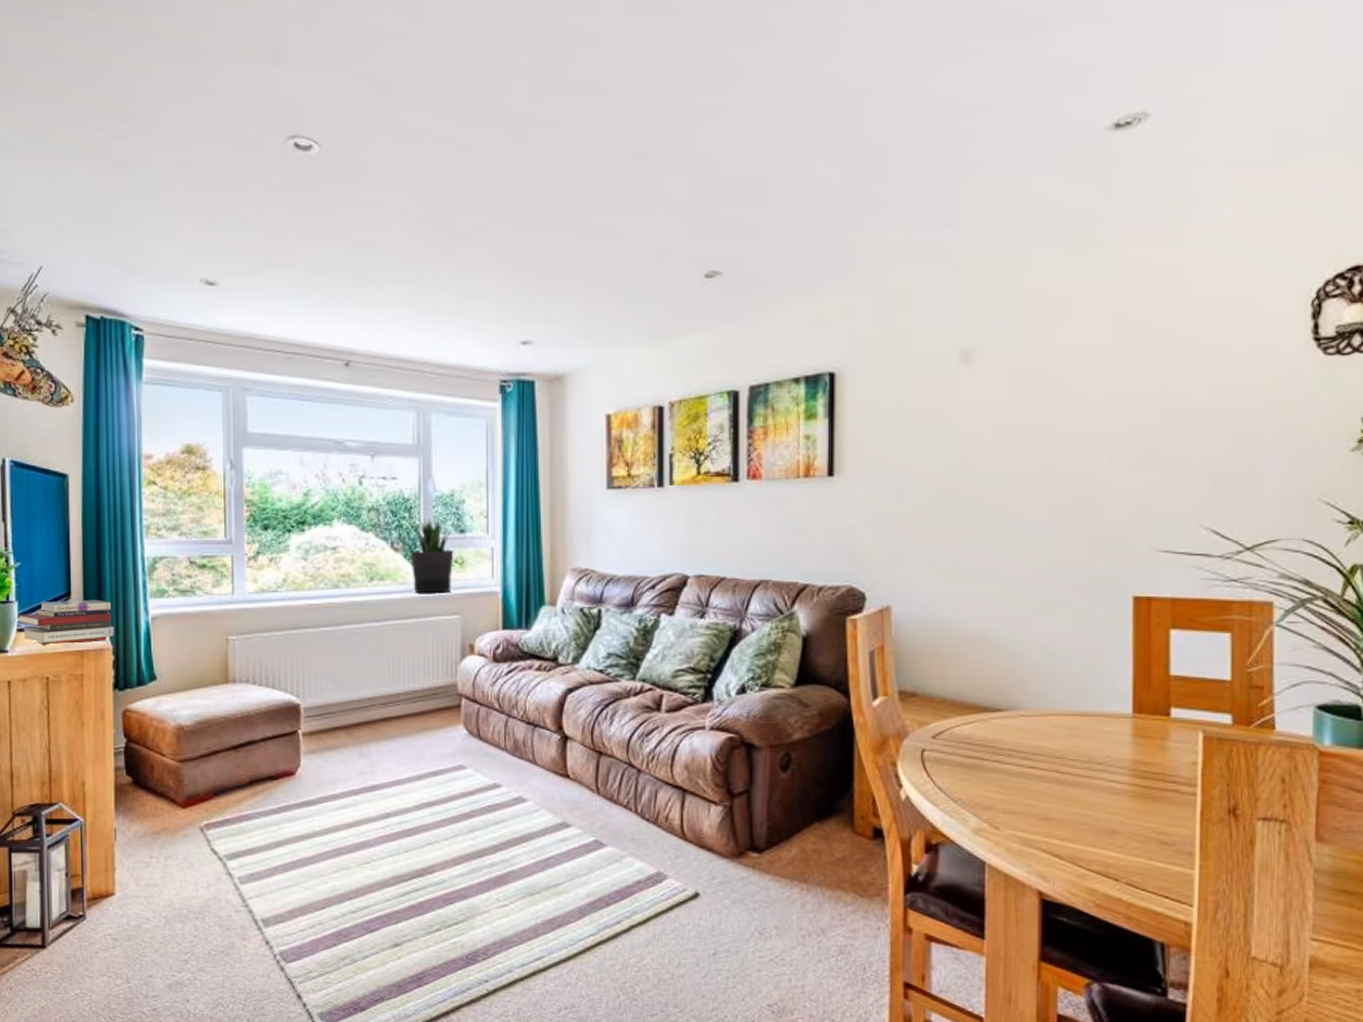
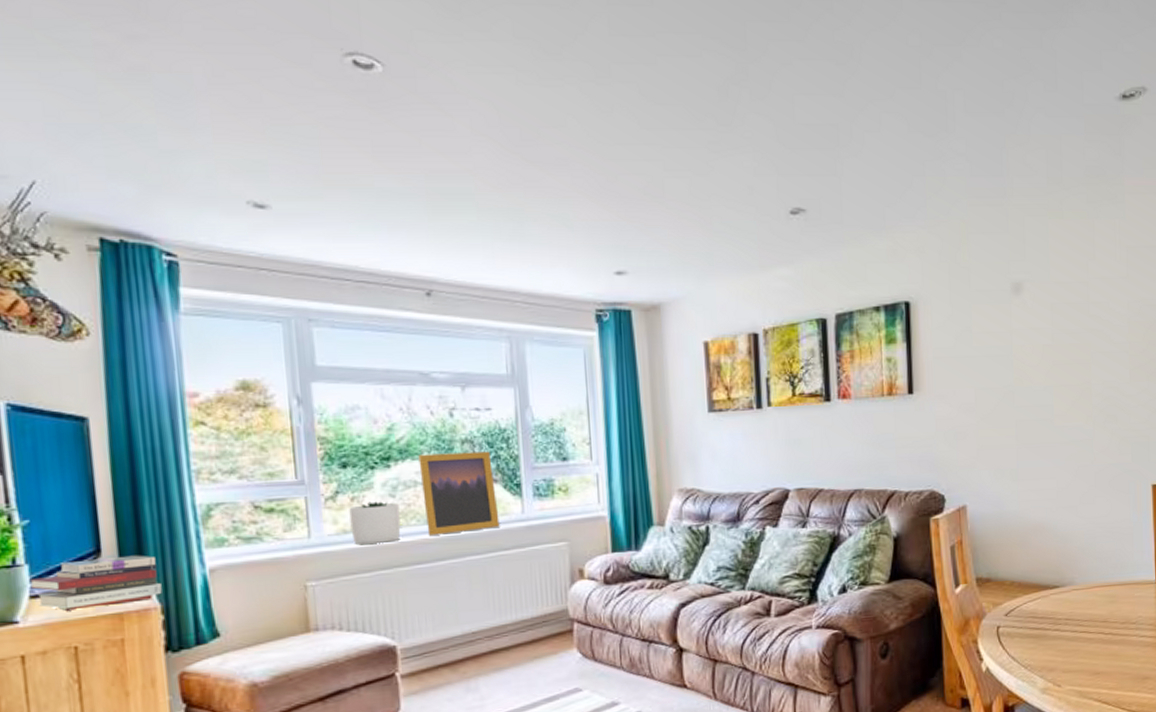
planter: none [267,563,310,605] -> present [349,501,401,546]
picture frame: none [329,520,398,600] -> present [418,451,500,536]
planter: present [410,516,454,594] -> none [510,446,558,524]

